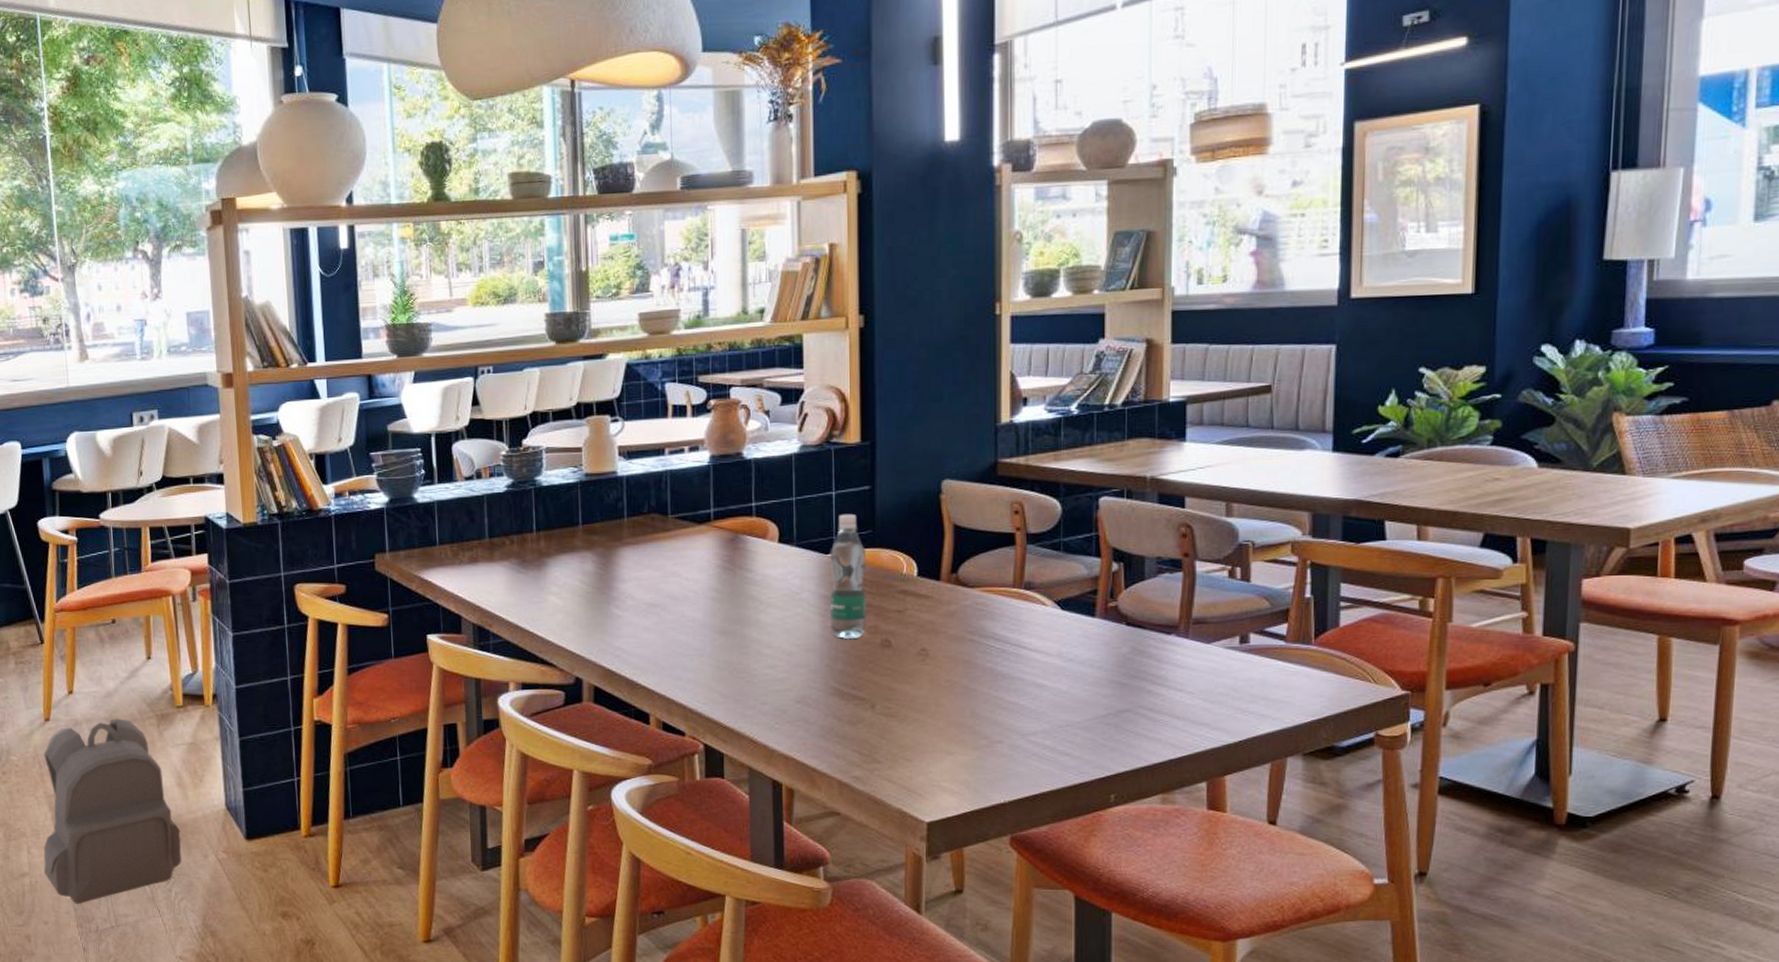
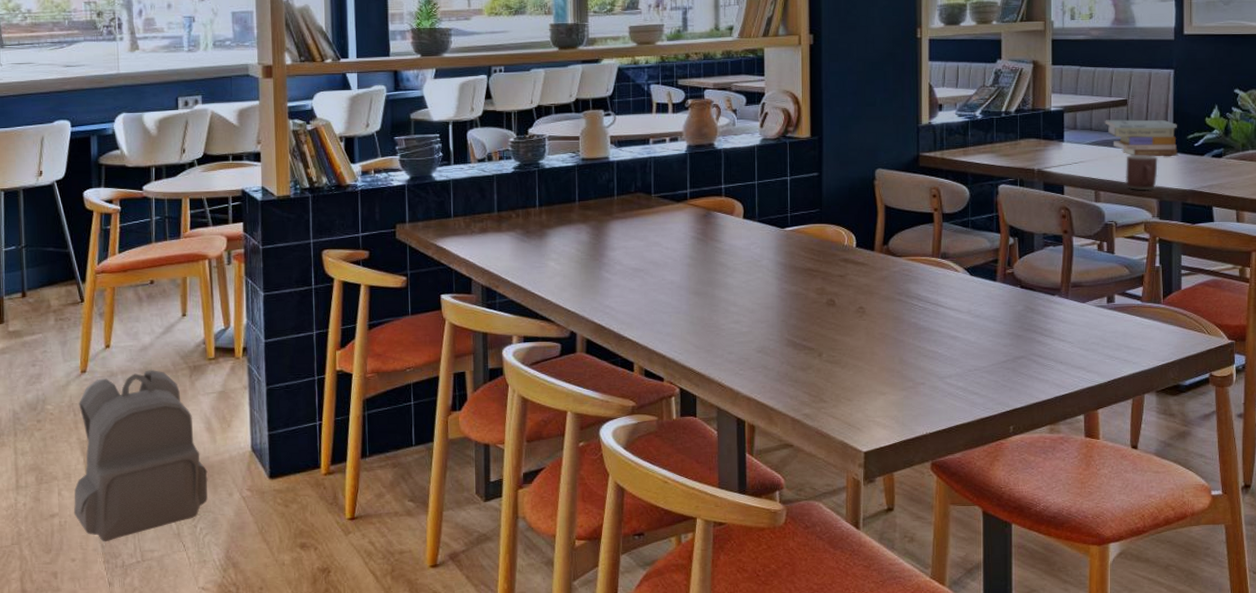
bottle: present [830,513,866,639] -> none [785,195,815,299]
books: none [1241,410,1339,458] -> present [1105,119,1178,156]
mug: none [1266,456,1312,501] -> present [1125,155,1158,191]

